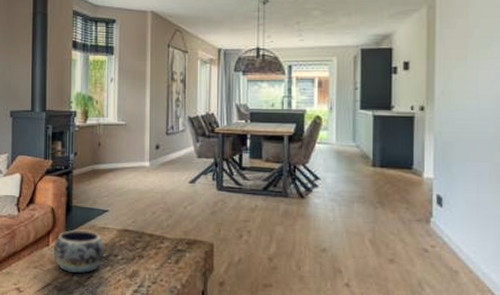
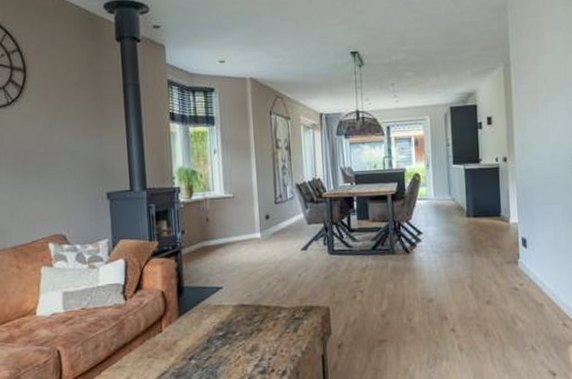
decorative bowl: present [53,229,105,274] -> none [167,310,223,357]

